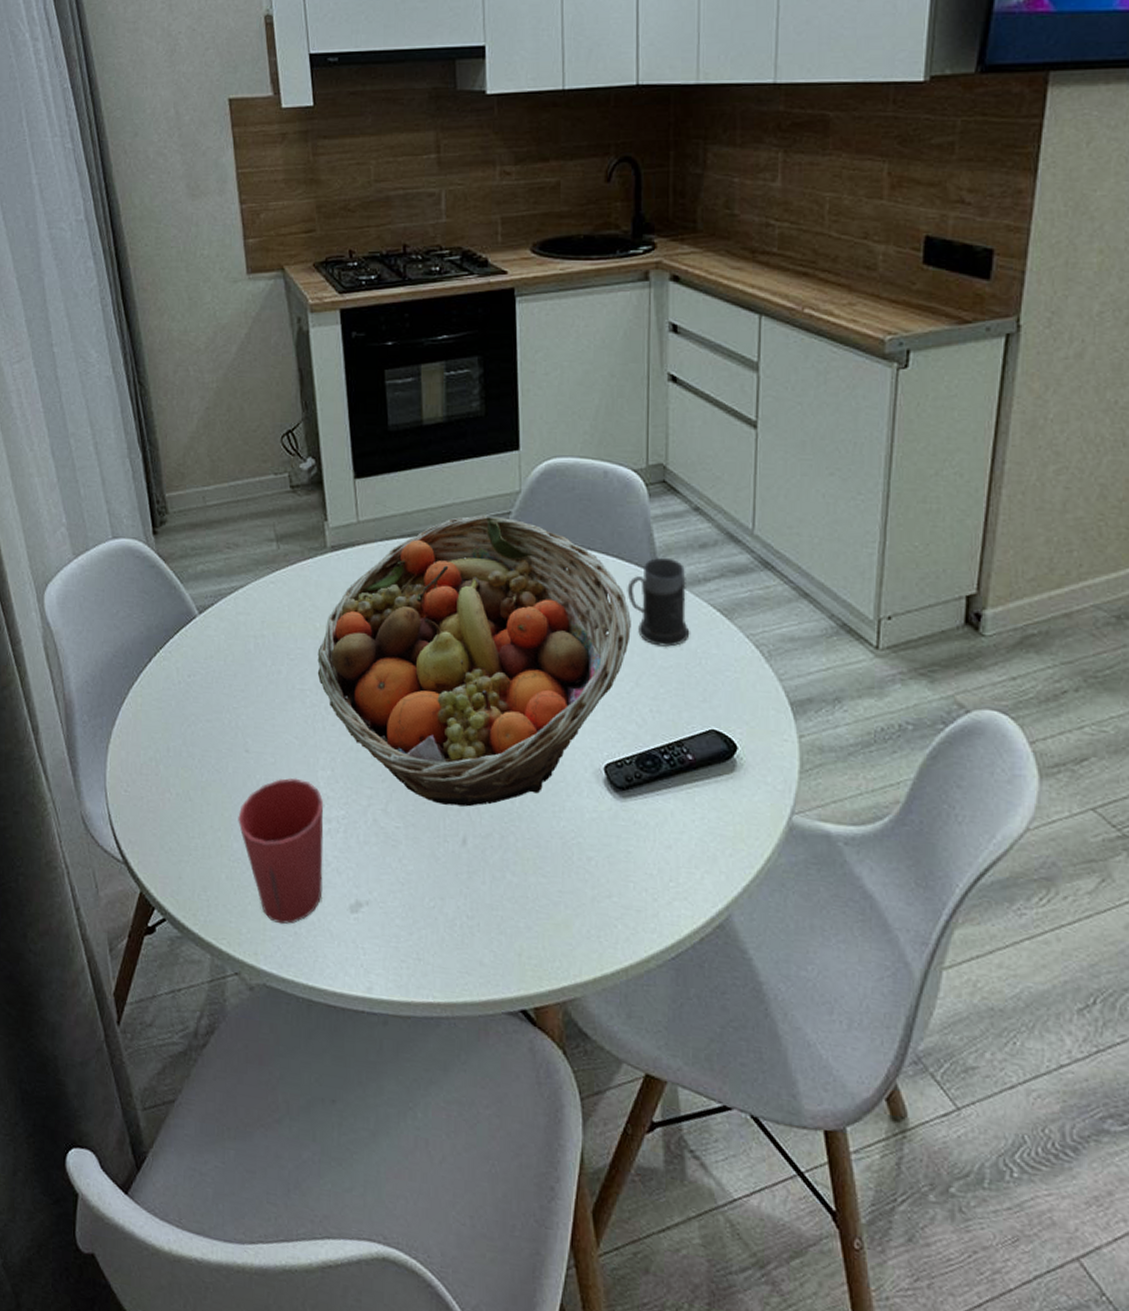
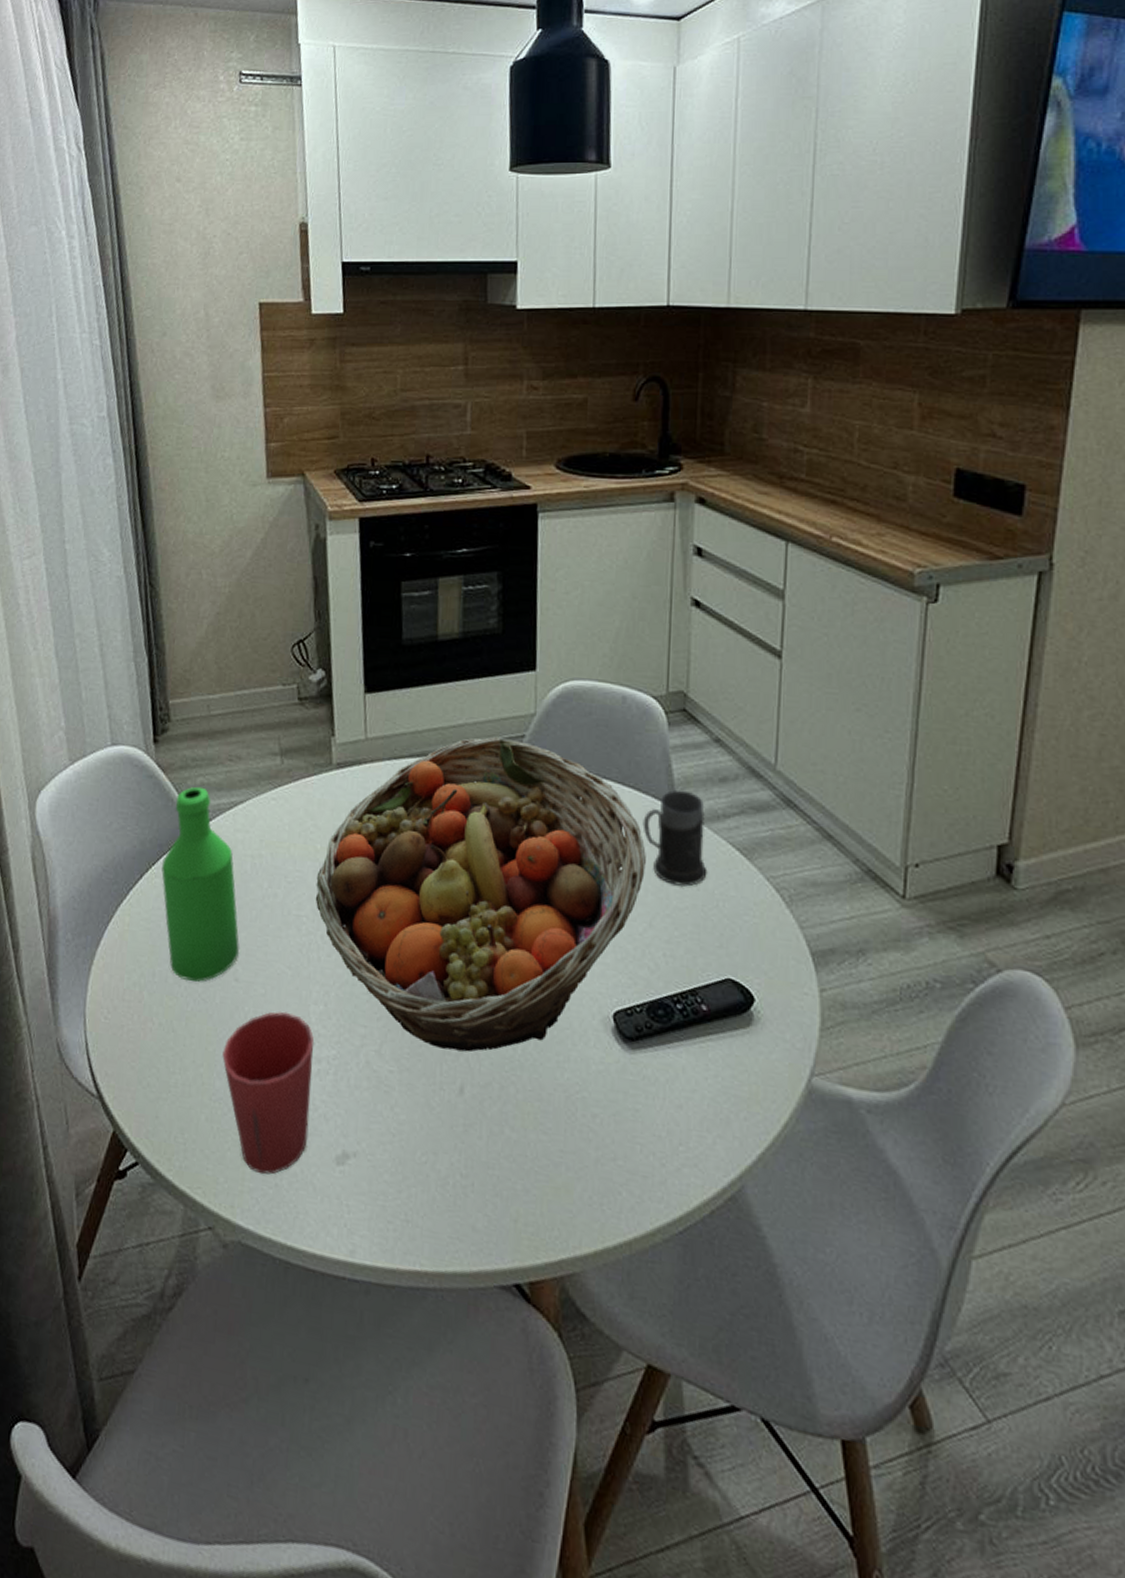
bottle: none [169,574,249,754] -> present [161,786,240,982]

